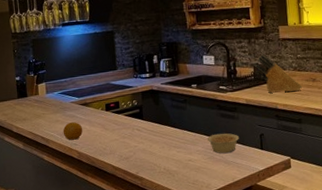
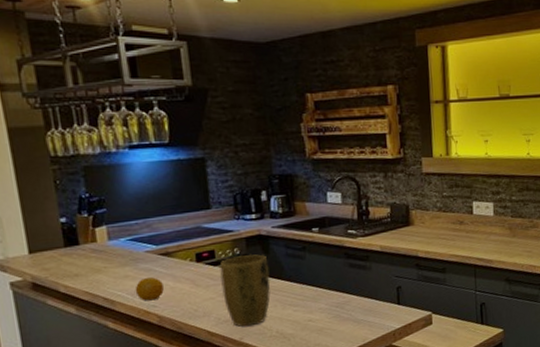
plant pot: none [122,105,160,164] -> present [219,254,271,327]
legume: present [207,133,240,154] -> none [331,286,372,311]
knife block: present [253,53,302,93] -> none [390,190,447,238]

